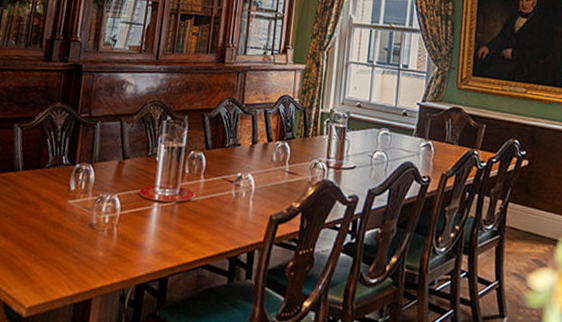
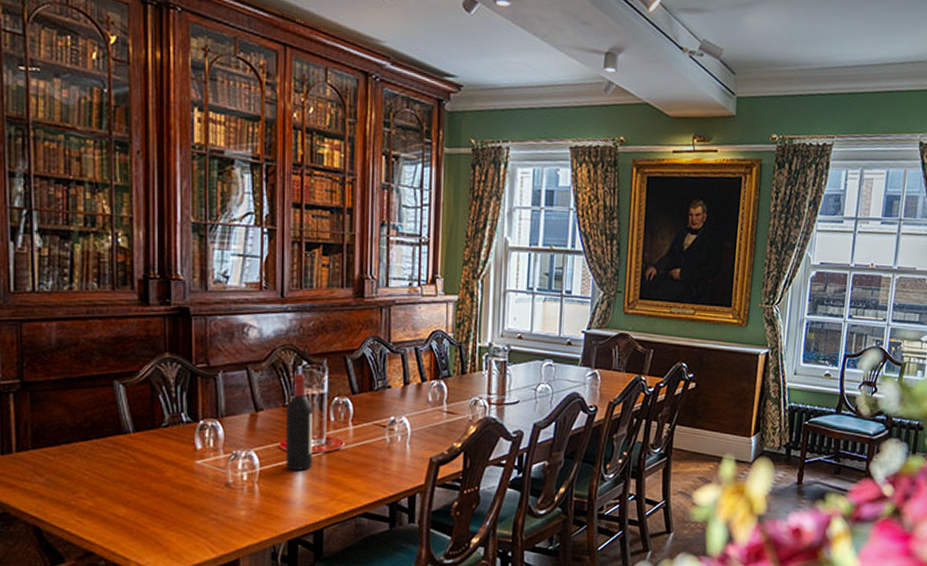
wine bottle: none [142,127,171,218] -> present [285,373,313,471]

